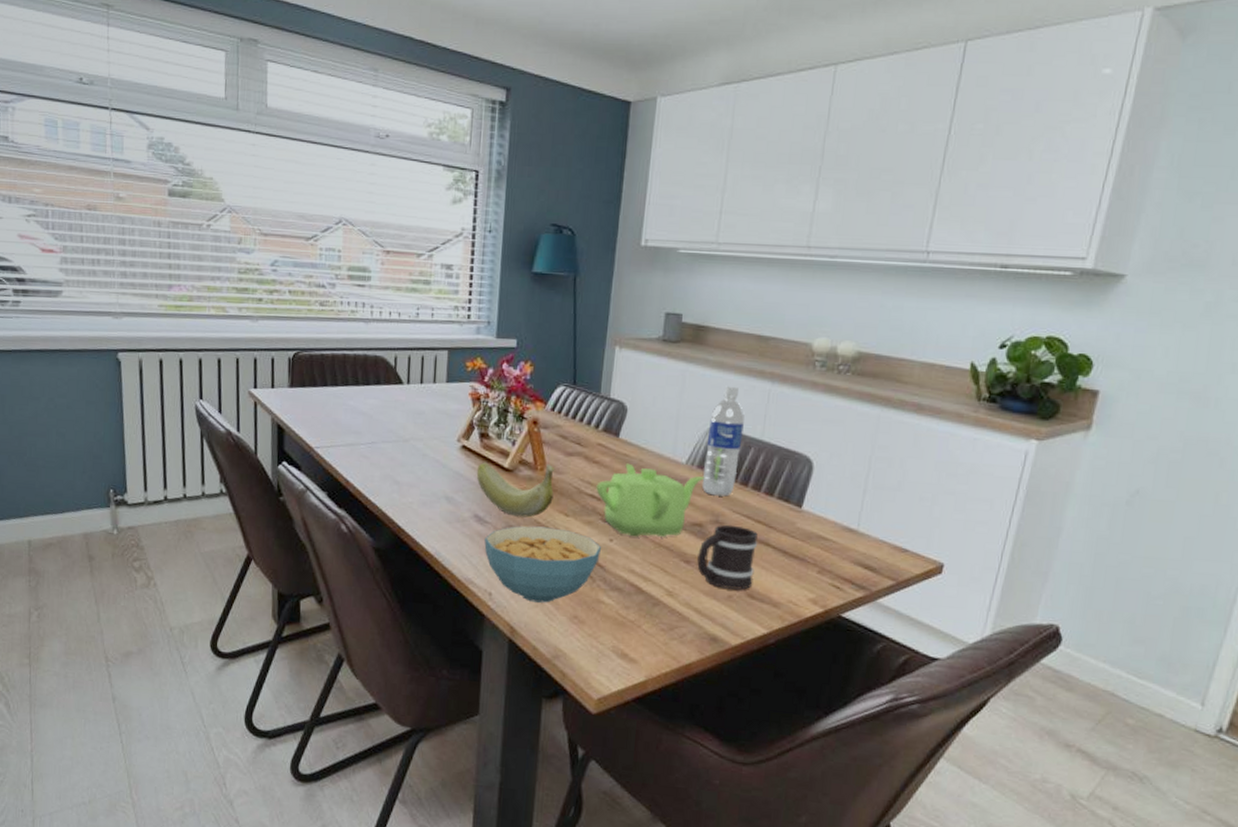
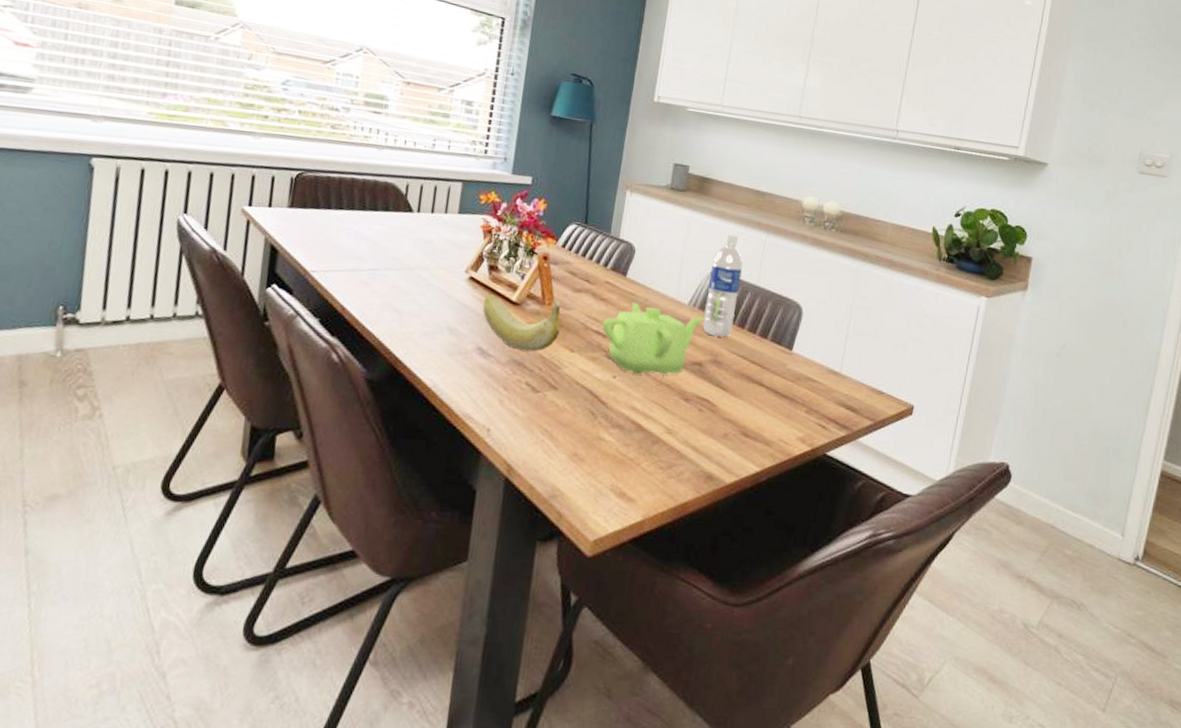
cereal bowl: present [484,526,602,603] -> none [486,360,605,440]
mug: present [697,525,758,590] -> none [696,364,753,428]

